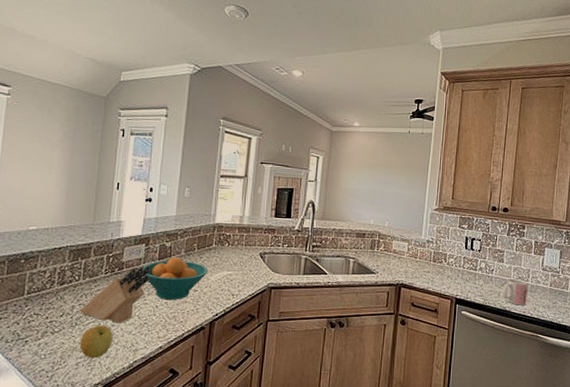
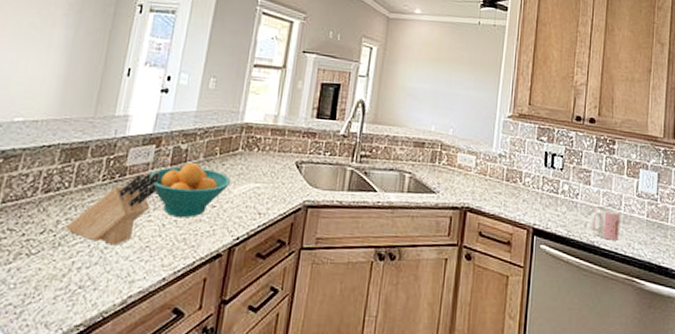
apple: present [79,325,113,359] -> none [60,246,105,291]

